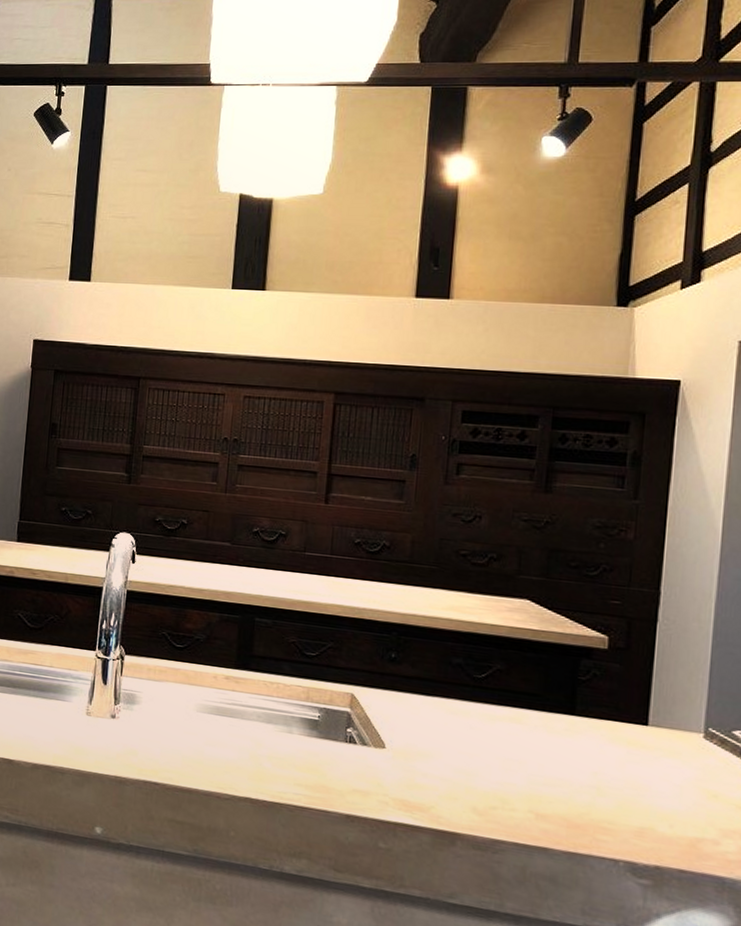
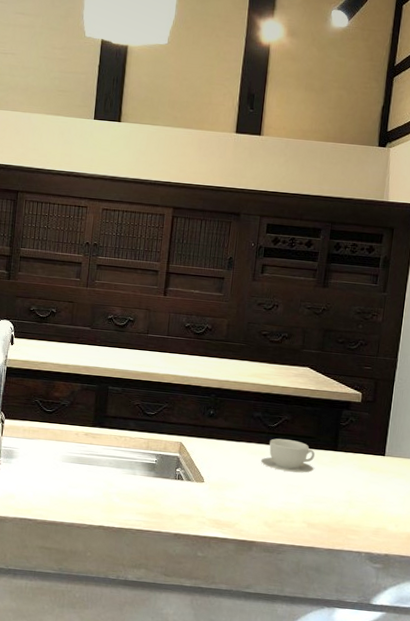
teacup: none [463,694,542,744] -> present [260,438,315,473]

